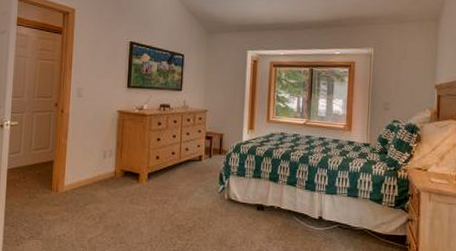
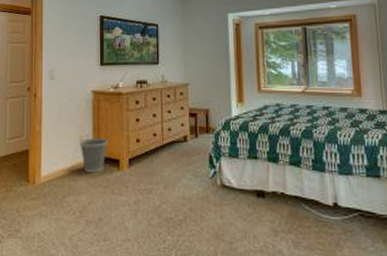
wastebasket: none [103,153,130,184] -> present [80,137,108,172]

